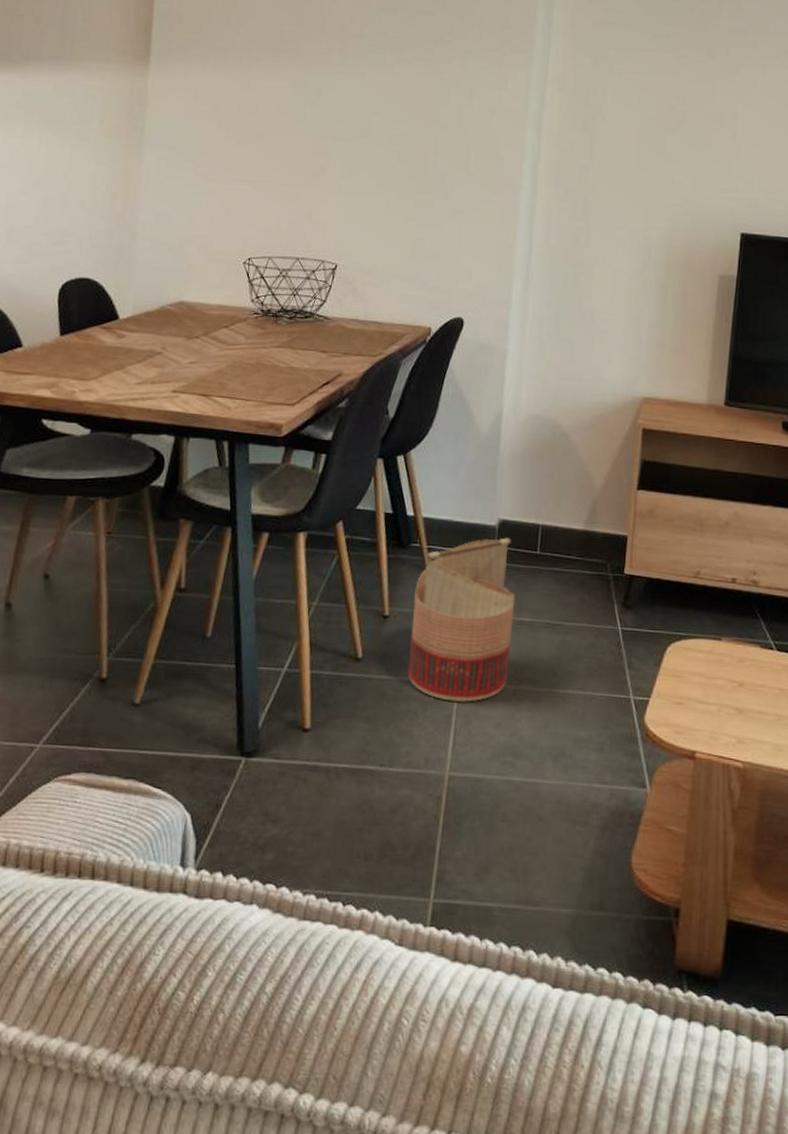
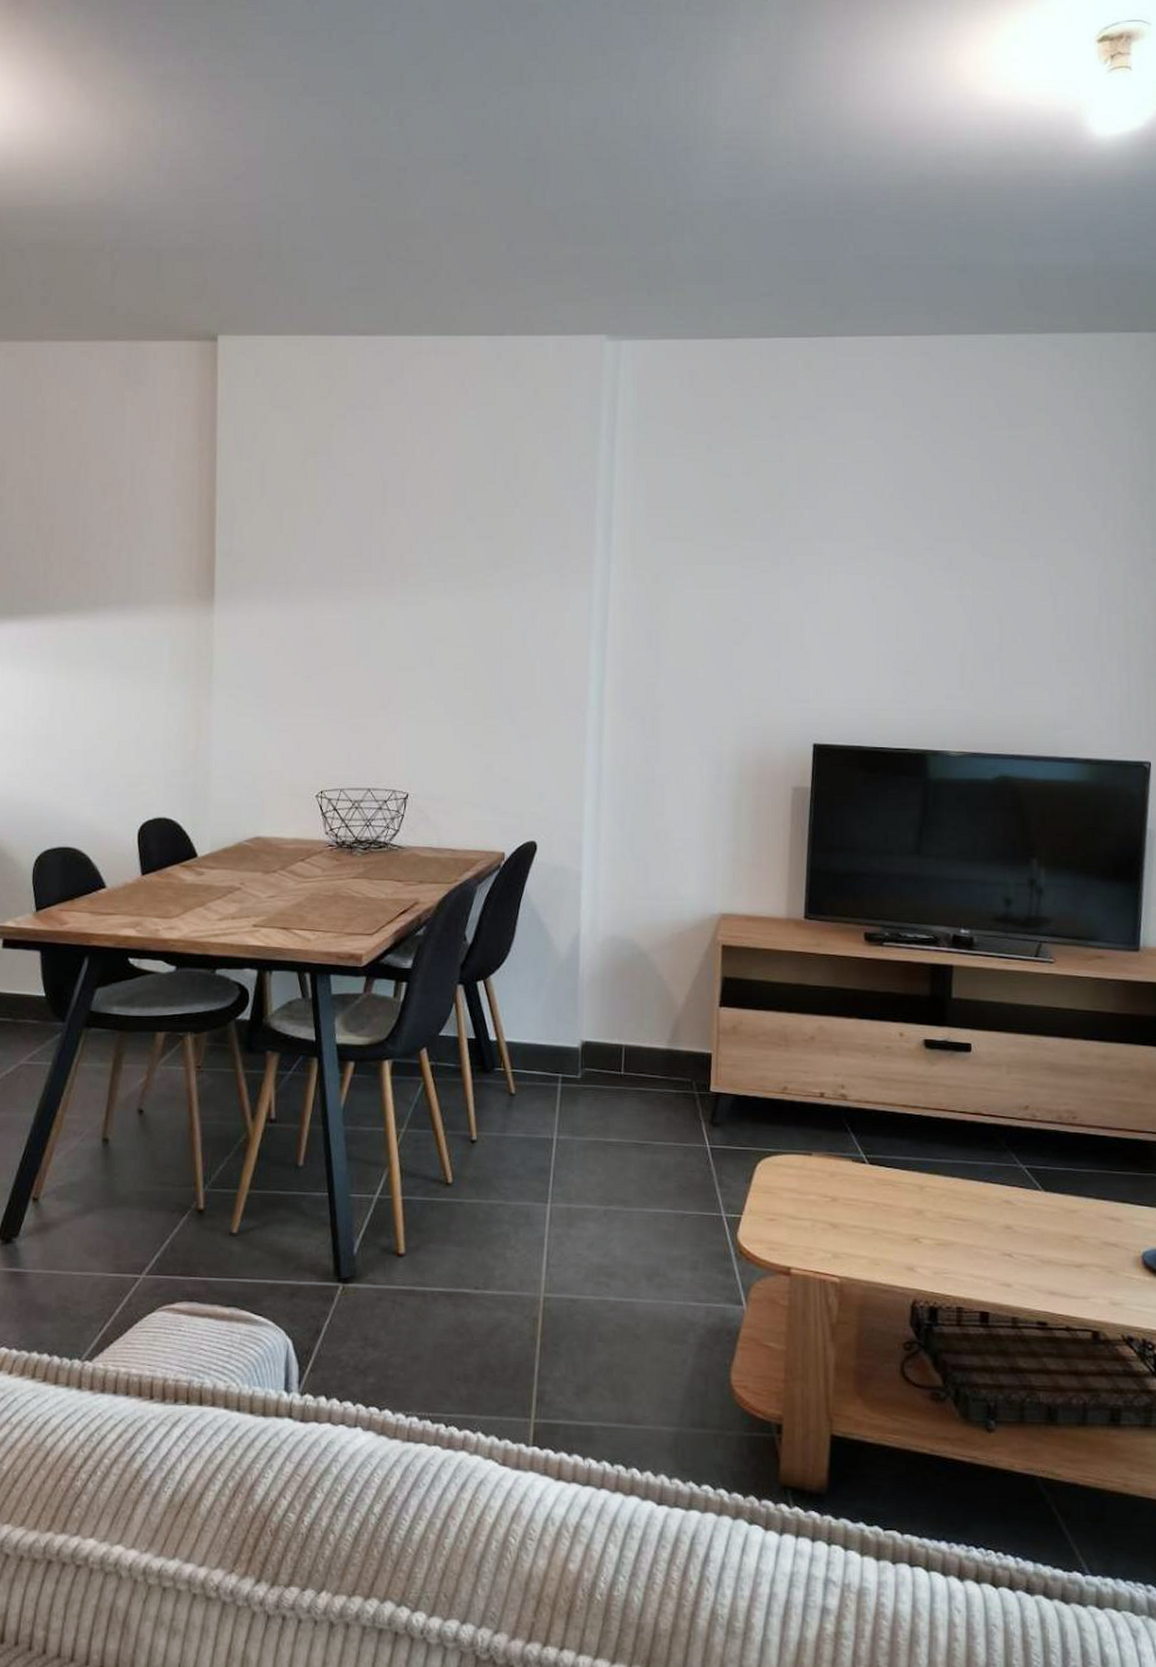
basket: present [407,538,516,702] -> none [498,1059,602,1224]

